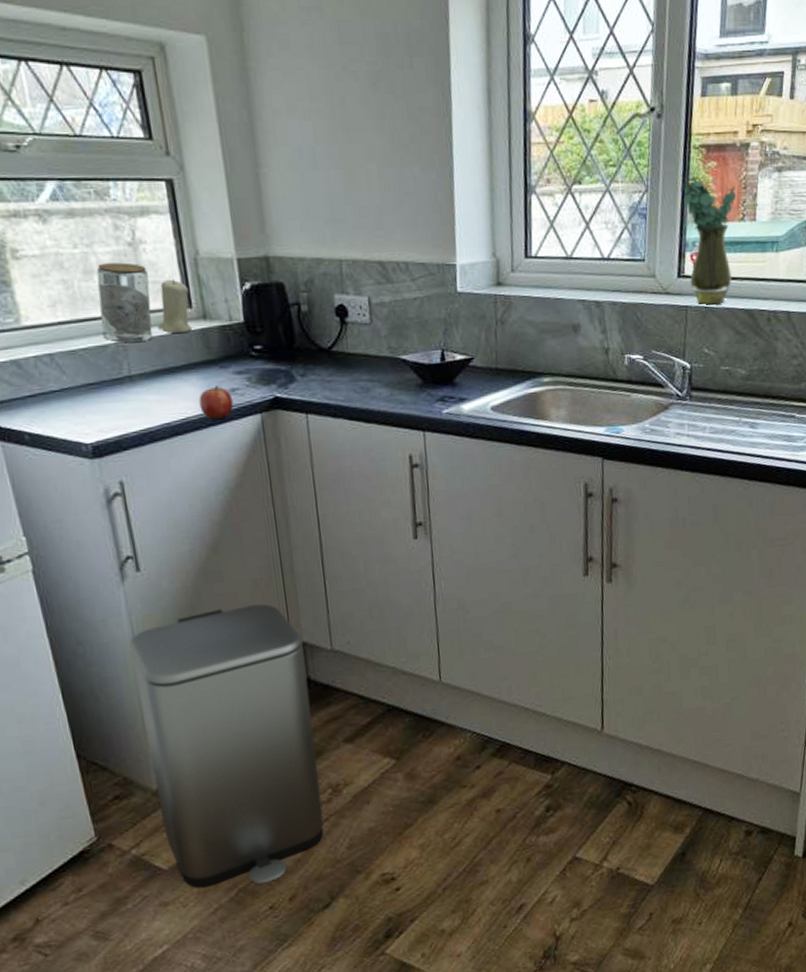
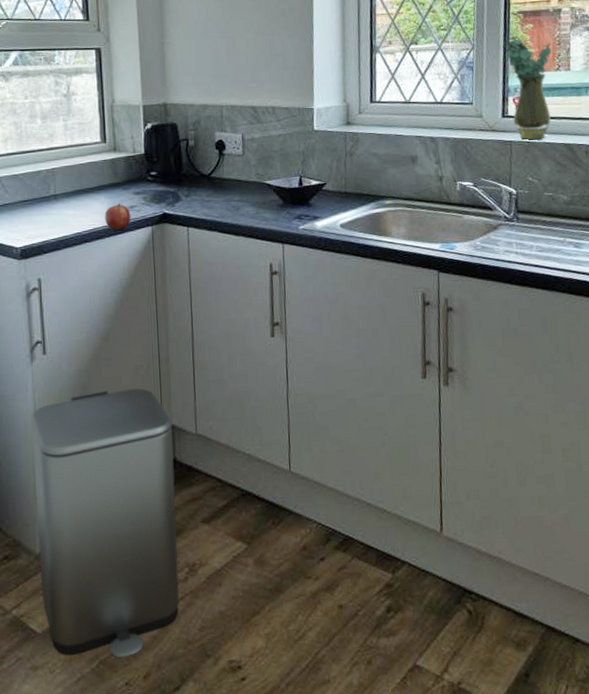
jar: present [96,262,153,343] -> none [38,109,76,169]
candle: present [156,279,192,334] -> none [78,121,105,163]

